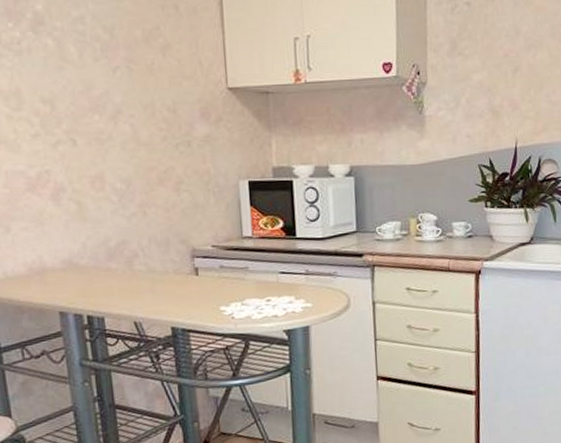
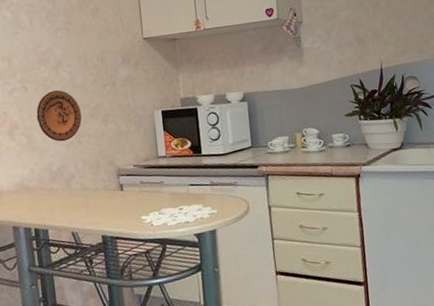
decorative plate: none [88,147,147,212] -> present [36,90,82,142]

